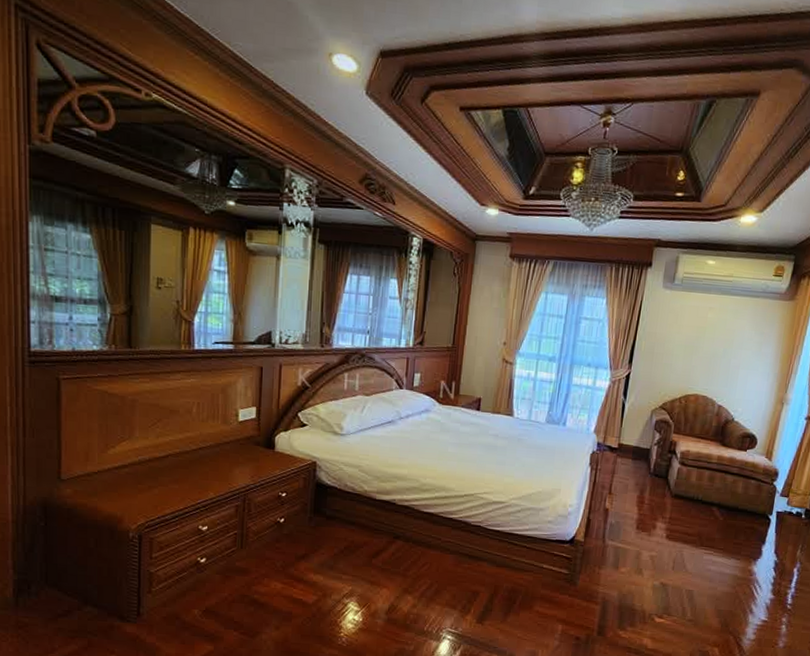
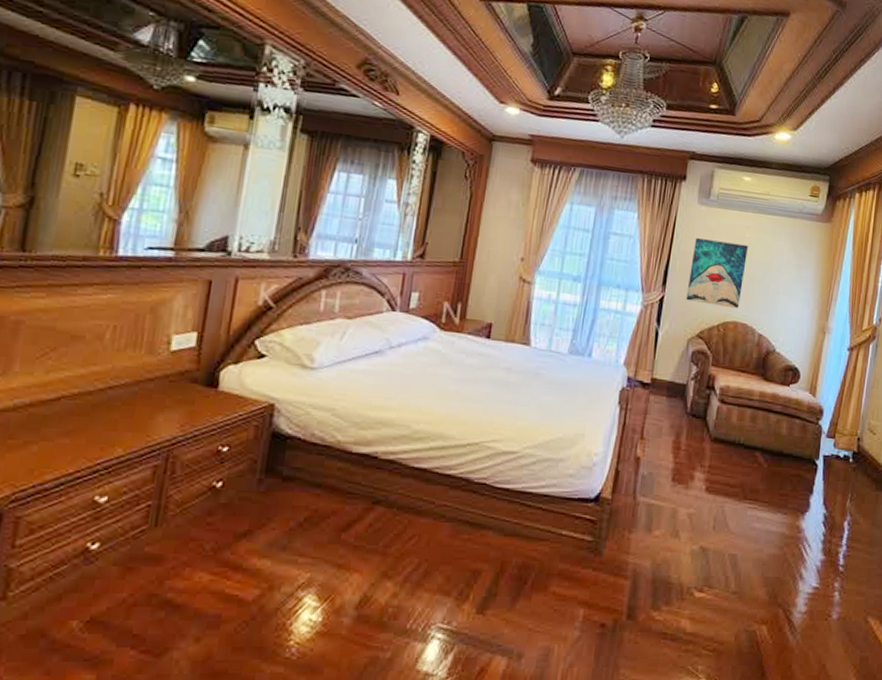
wall art: none [650,320,711,383] -> present [686,238,748,309]

